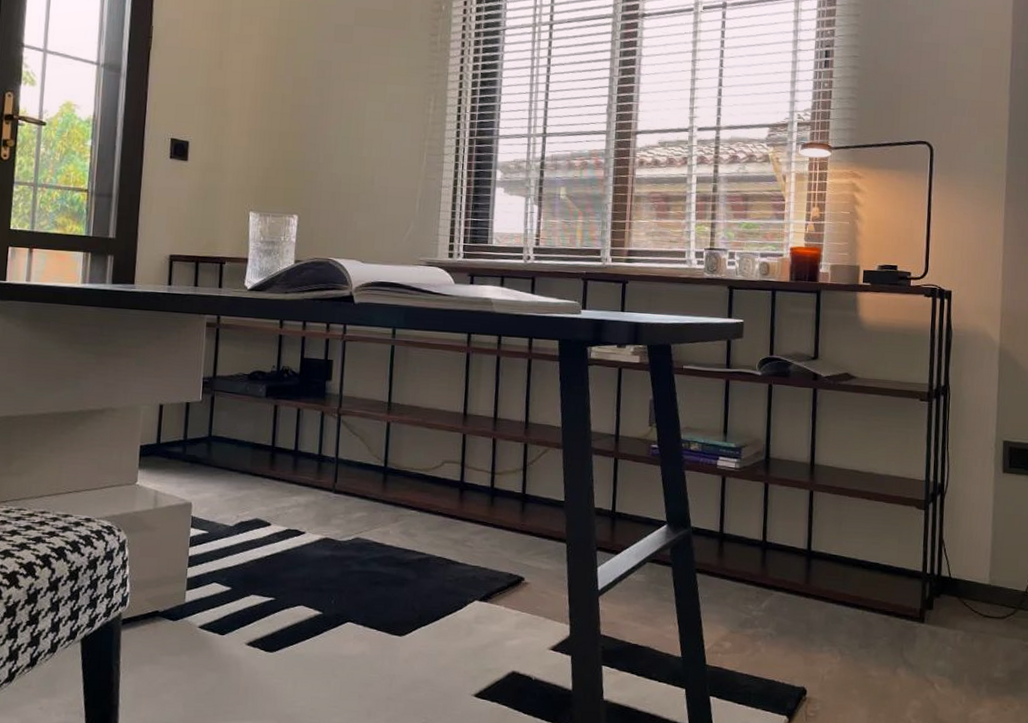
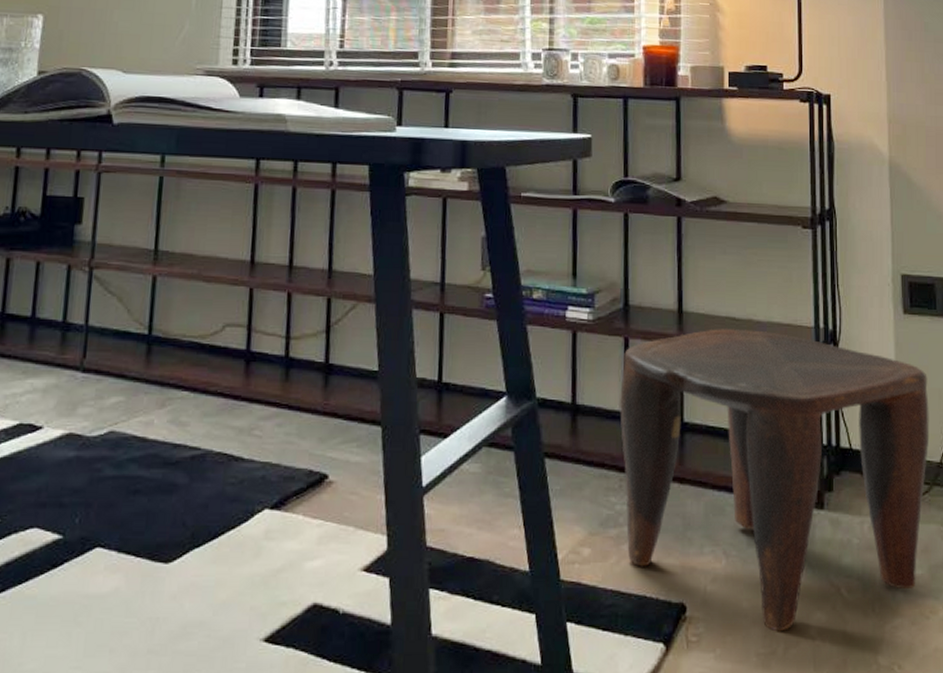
stool: none [759,479,1020,713] -> present [620,329,930,632]

